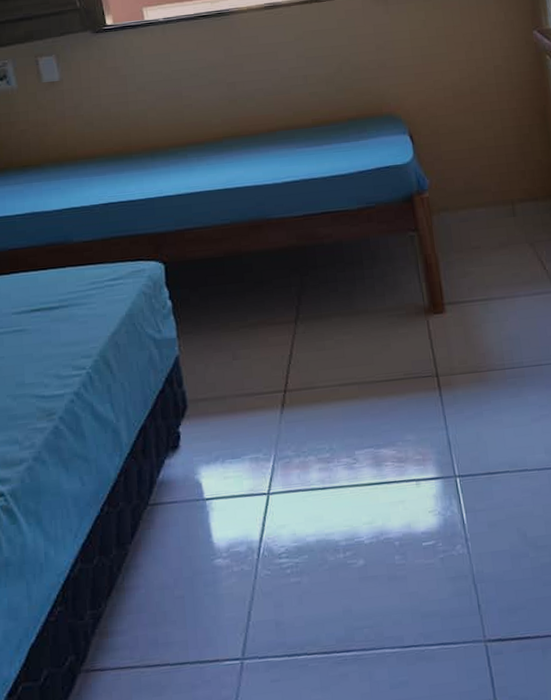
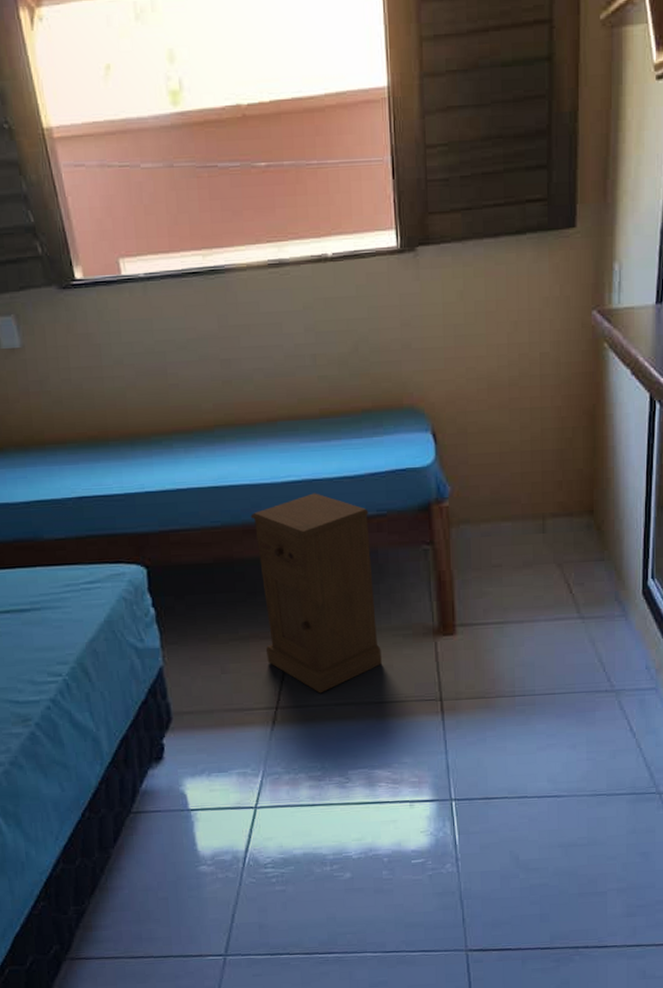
nightstand: none [255,190,380,375] -> present [250,493,382,694]

